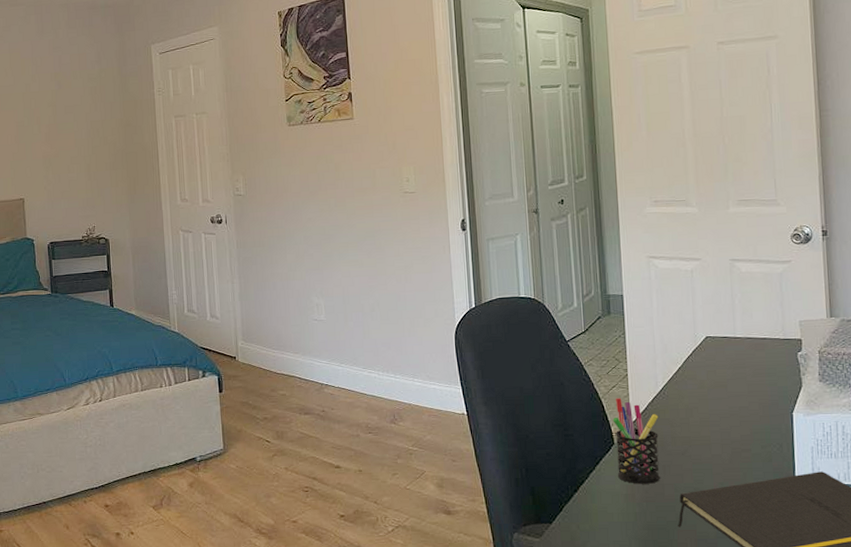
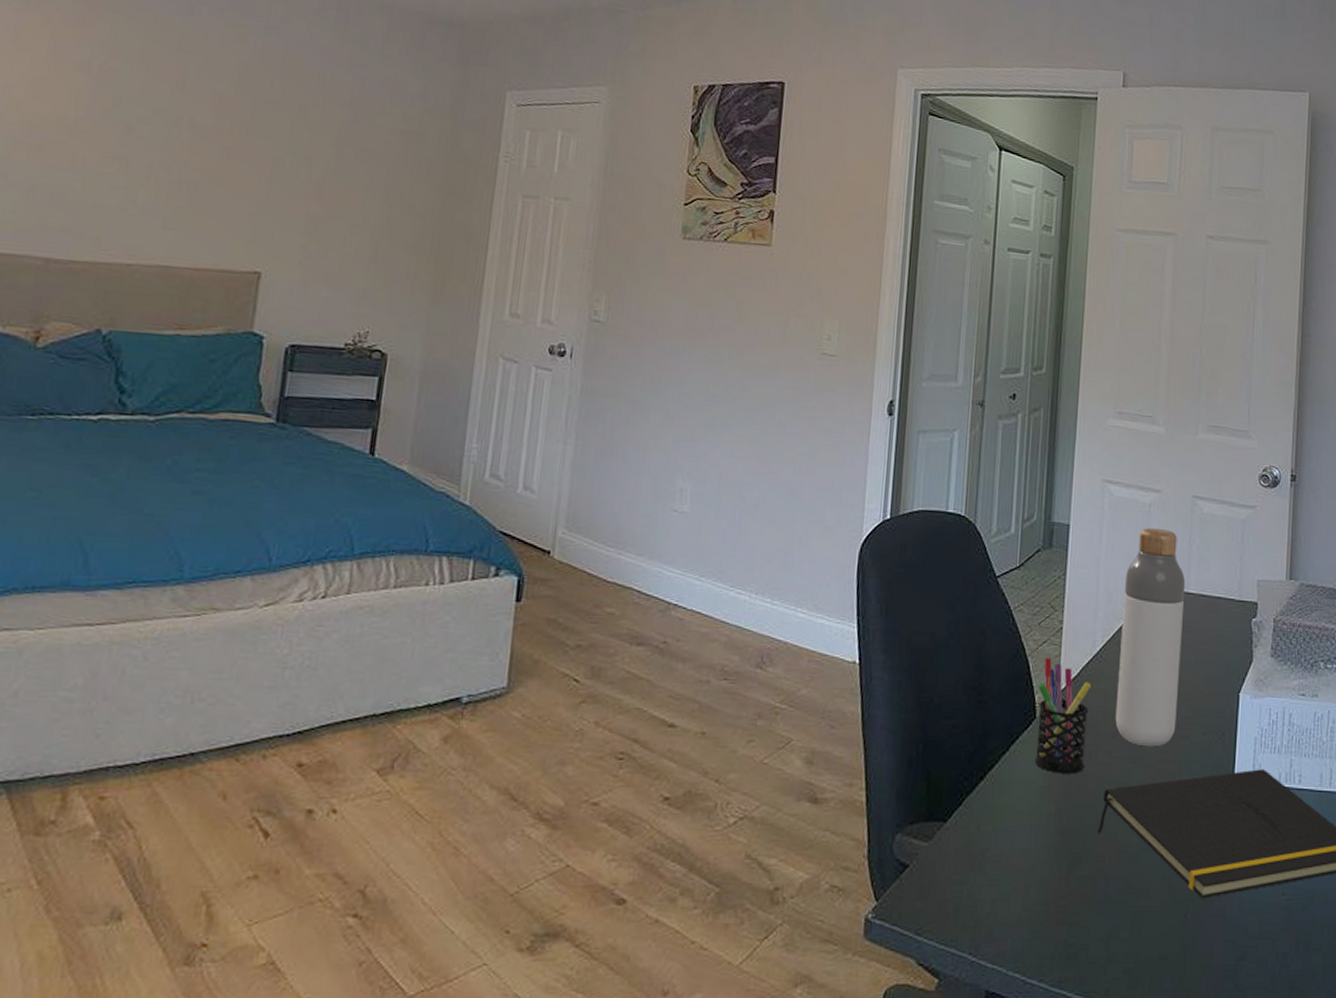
bottle: none [677,289,737,460] -> present [1115,527,1186,747]

